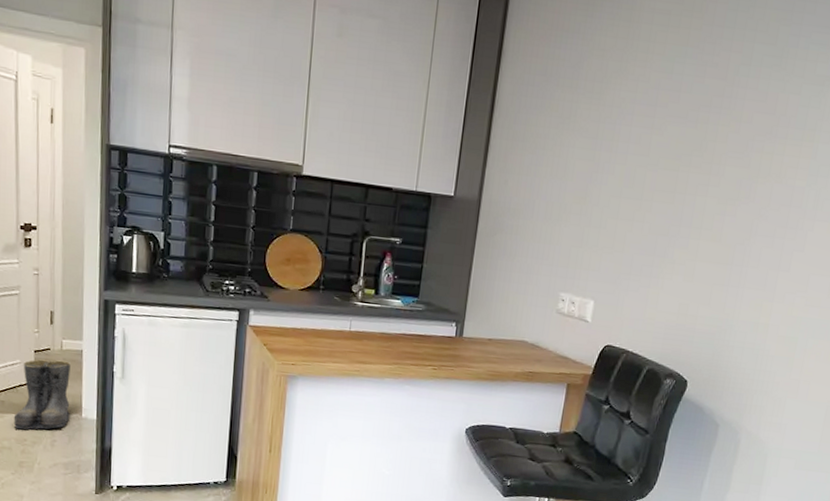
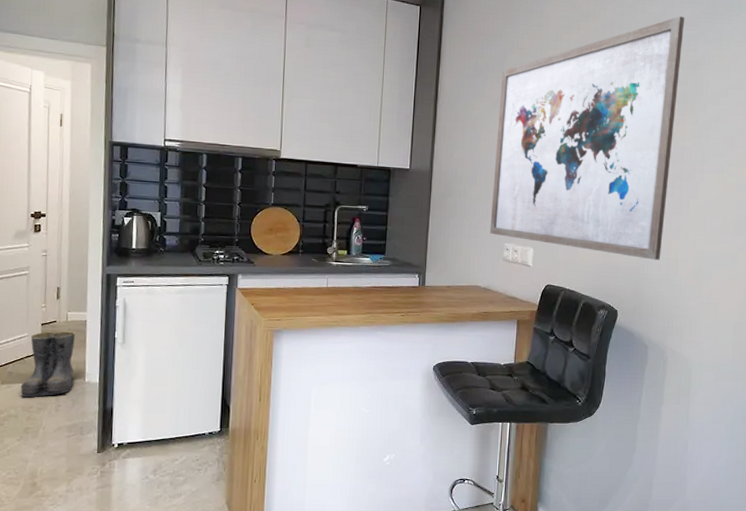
wall art: none [543,14,818,325] -> present [489,16,684,260]

